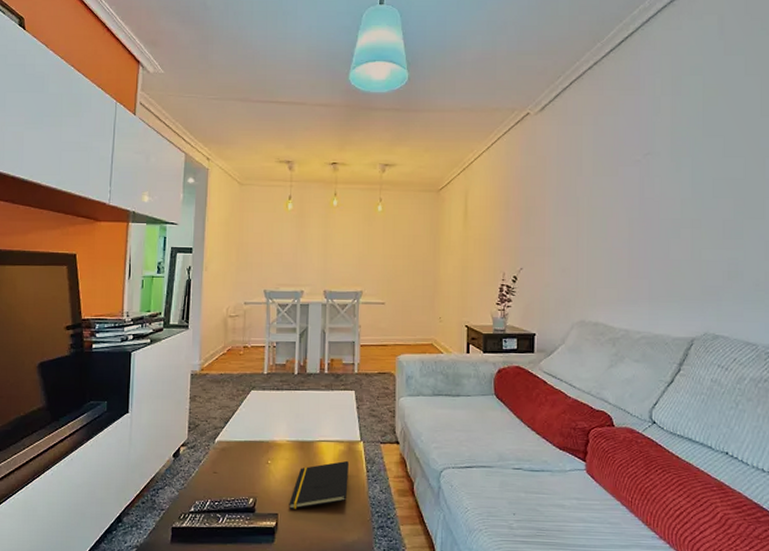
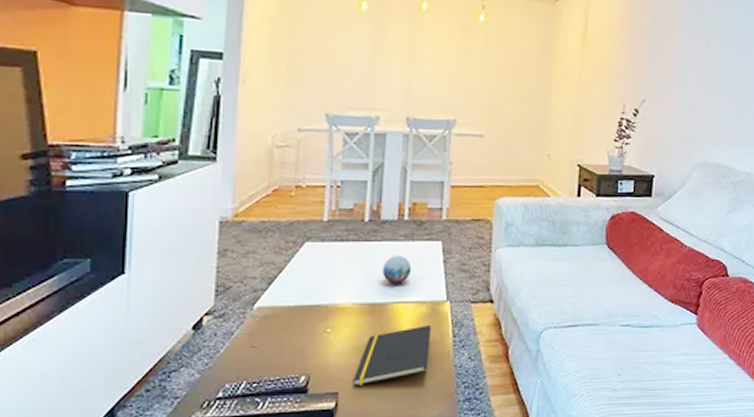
decorative orb: none [309,401,332,425] -> present [383,254,412,284]

